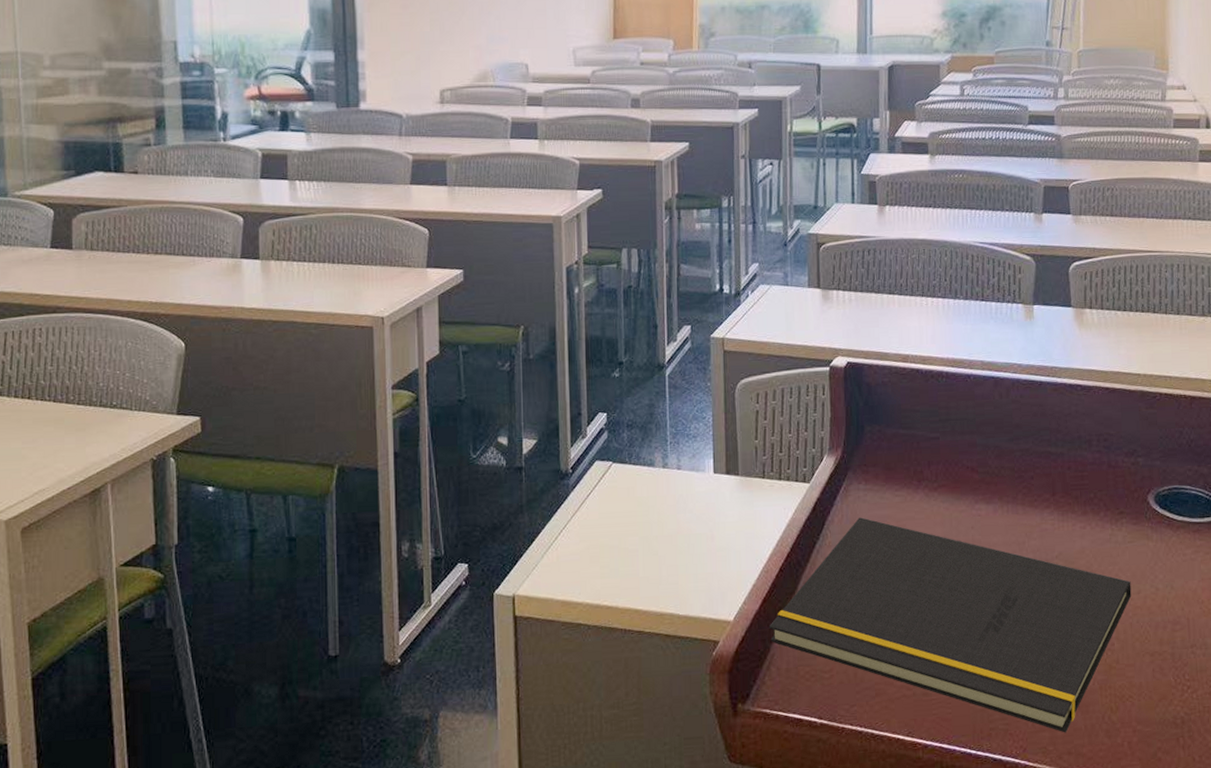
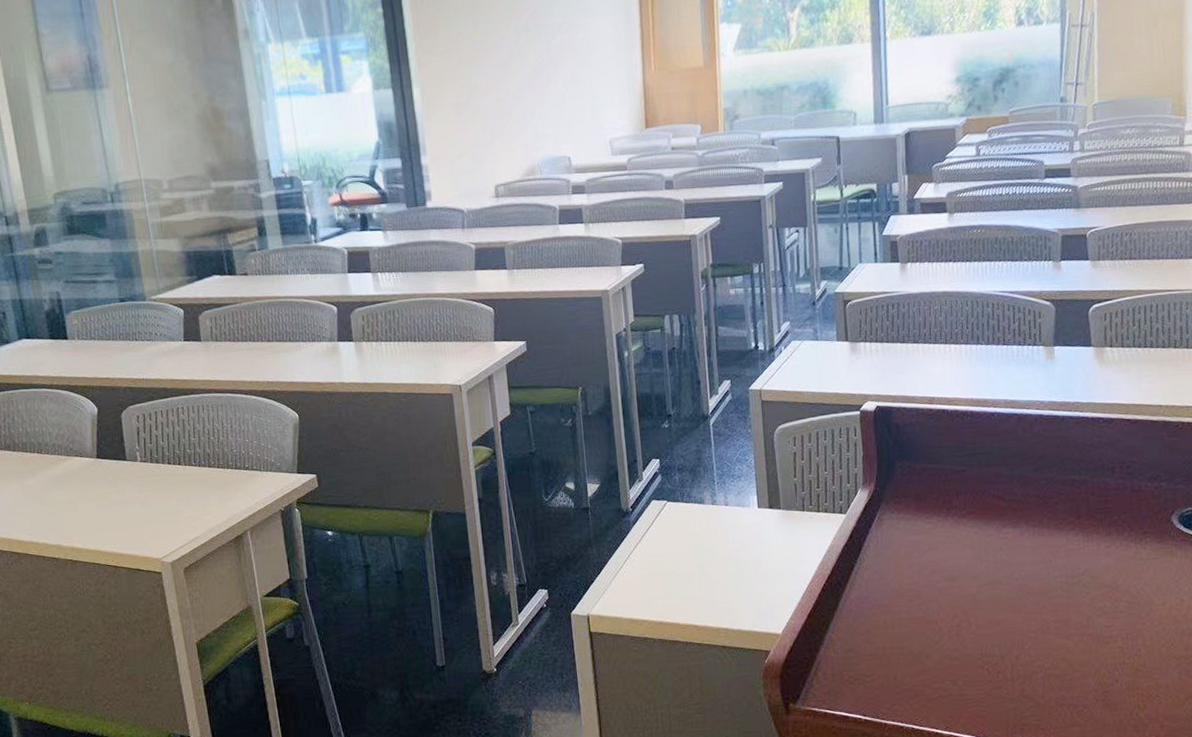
notepad: present [769,517,1132,733] -> none [814,542,1157,728]

